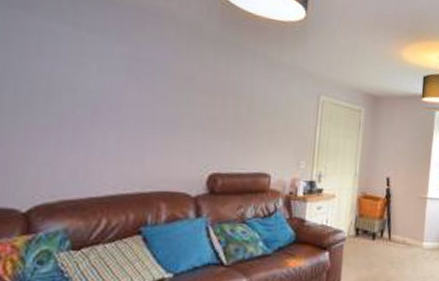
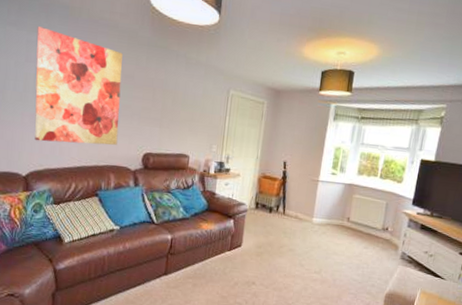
wall art: none [44,11,182,165] -> present [34,26,123,145]

